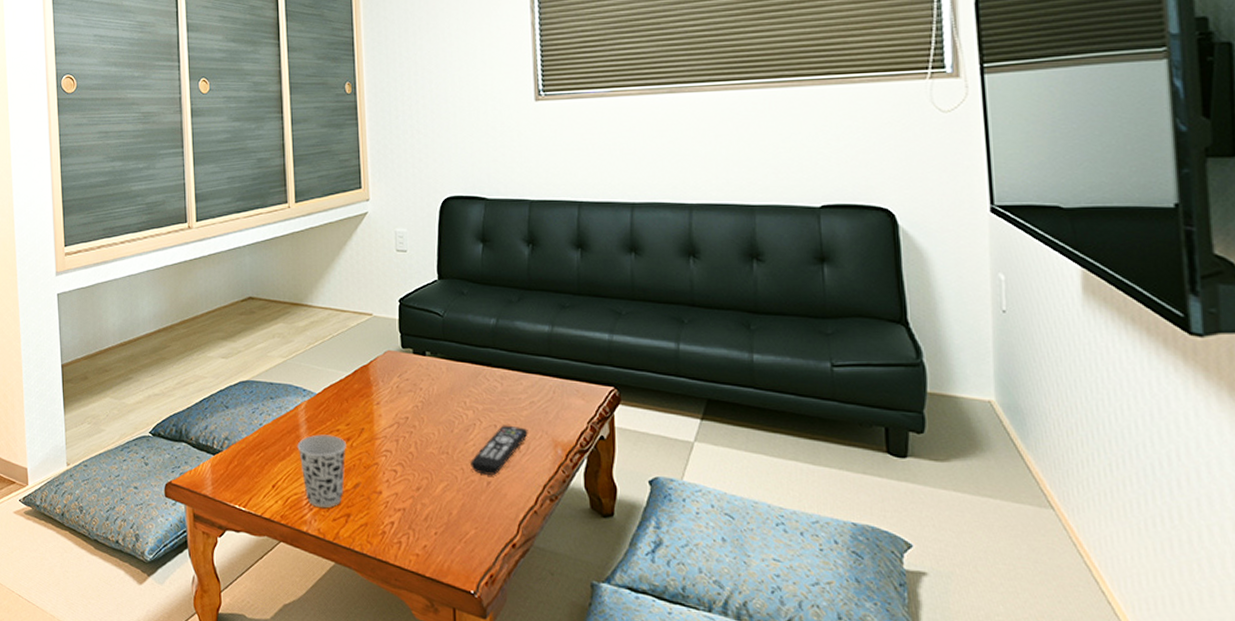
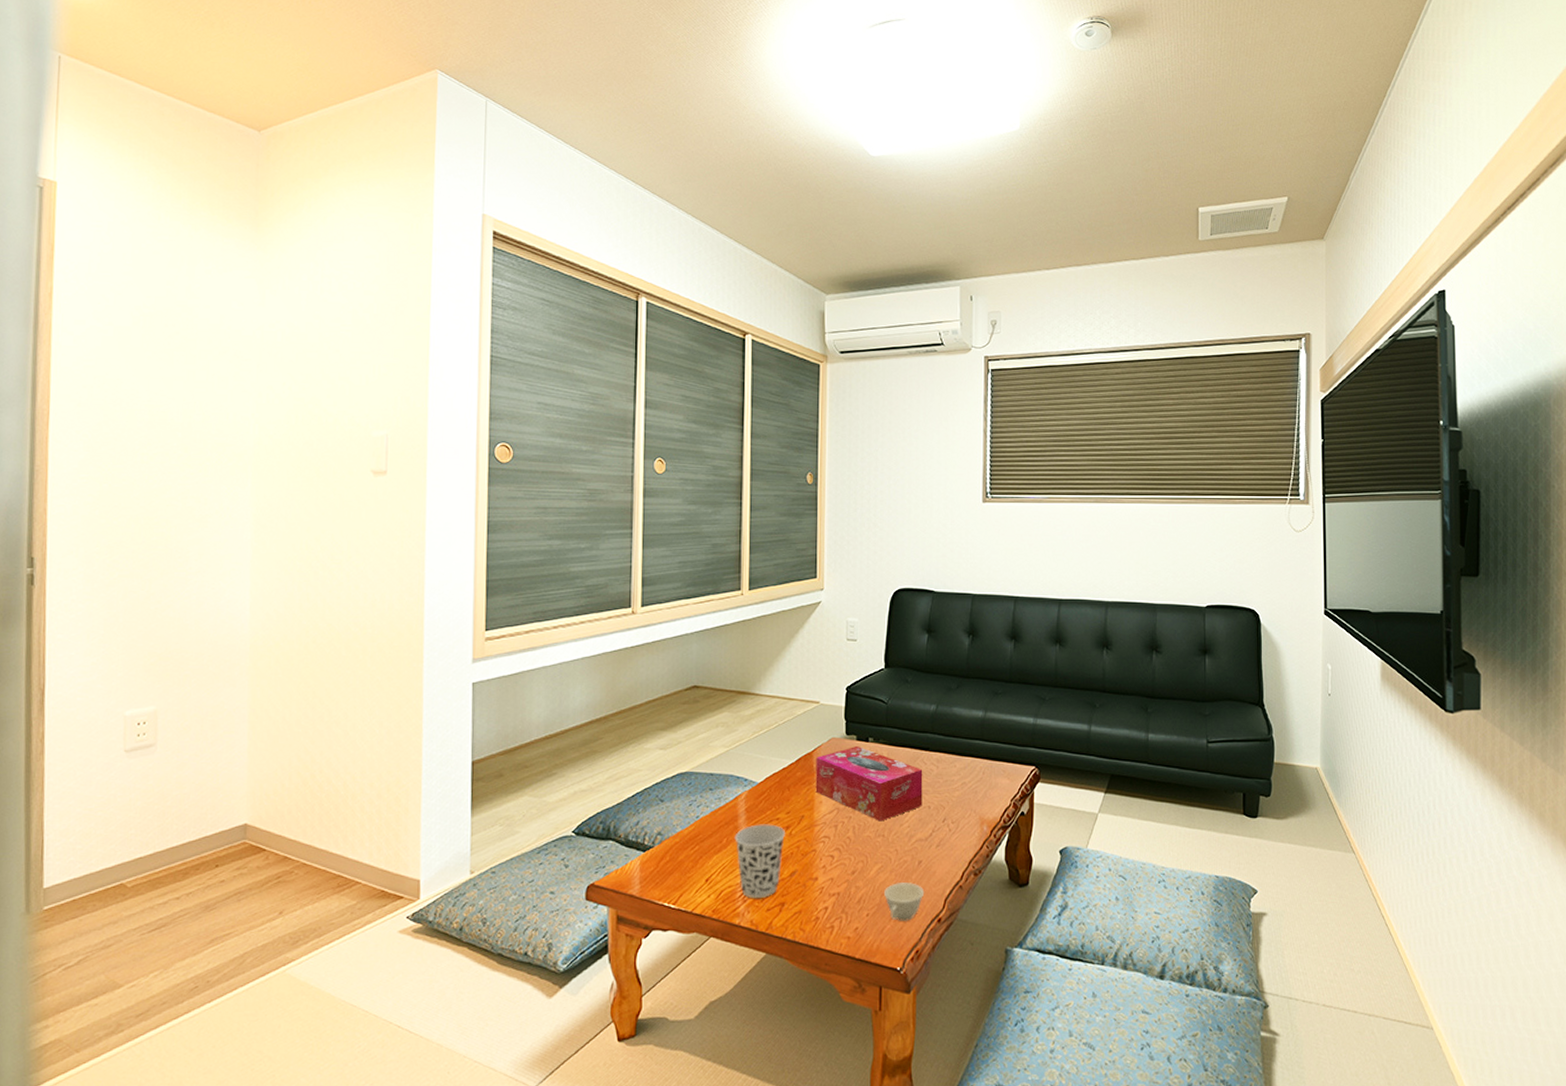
tissue box: none [372,360,488,438] -> present [815,747,923,822]
teacup: none [452,503,496,543] -> present [884,882,925,921]
remote control: present [470,425,528,475] -> none [904,806,959,854]

